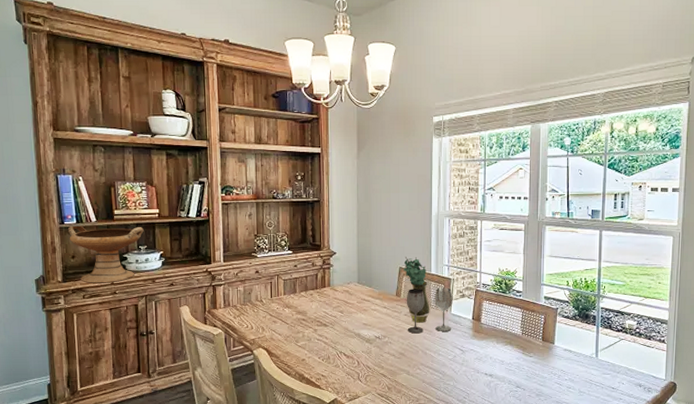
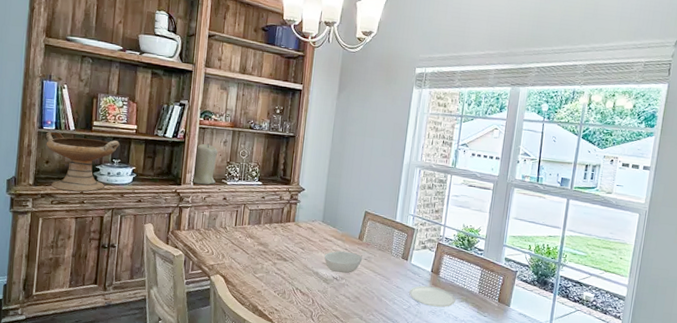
candle: none [220,219,245,261] -> present [190,143,218,185]
bowl: none [363,309,403,332] -> present [324,250,363,274]
vase: present [403,256,430,323] -> none [369,201,392,269]
wineglass: present [406,287,453,334] -> none [365,234,415,282]
plate: none [453,333,500,353] -> present [409,285,456,308]

